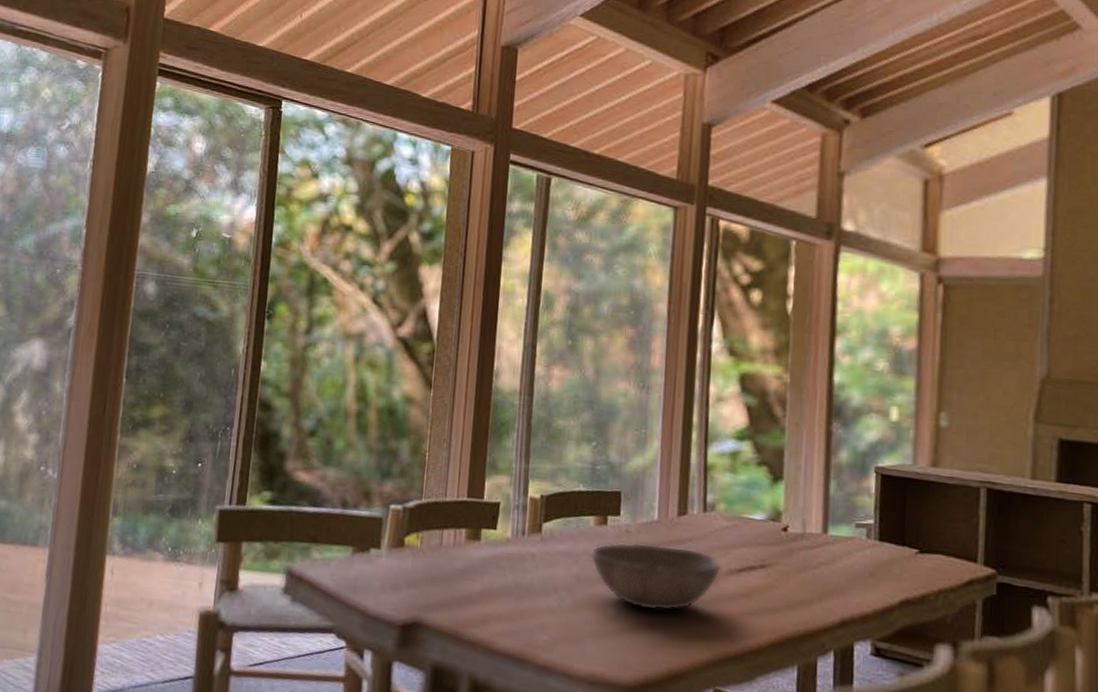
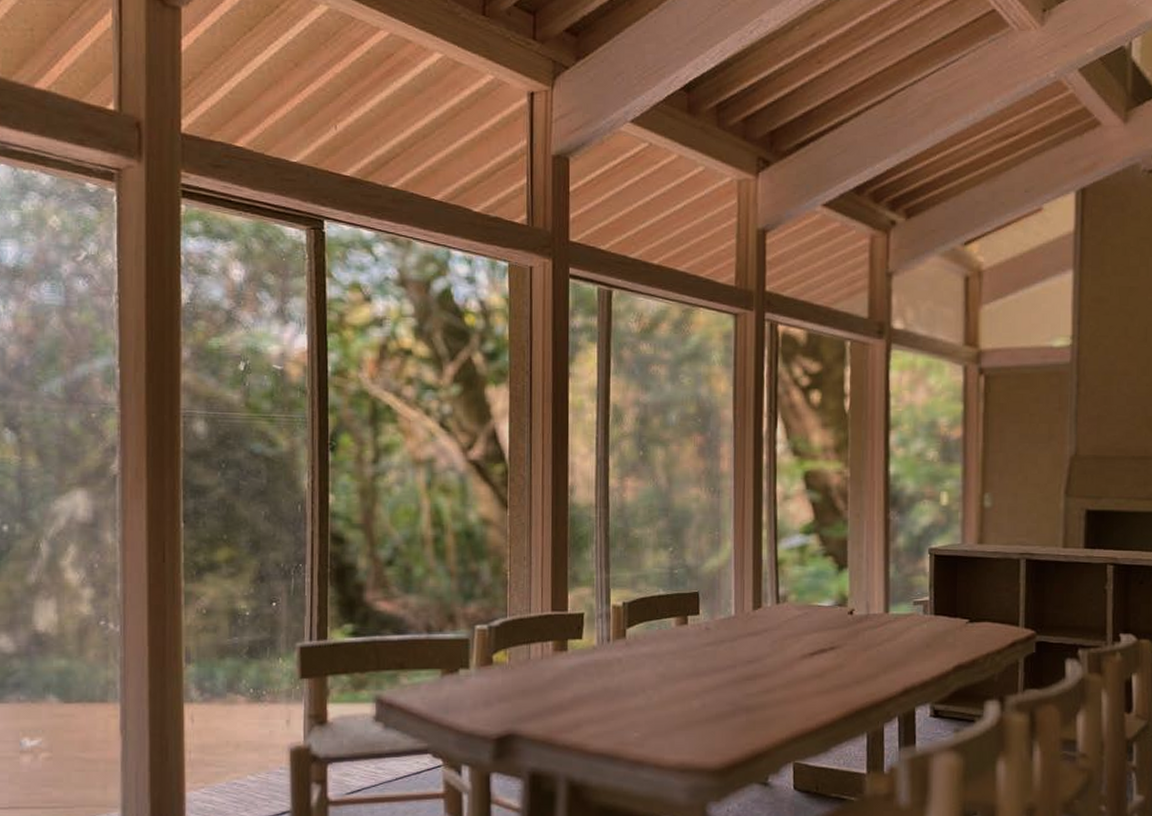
bowl: present [589,542,722,612] -> none [672,638,796,699]

